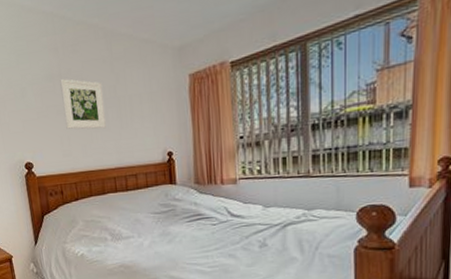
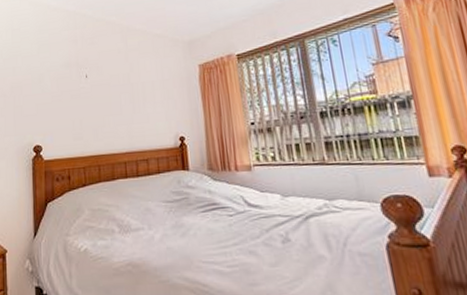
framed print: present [60,78,106,130] -> none [77,66,119,114]

